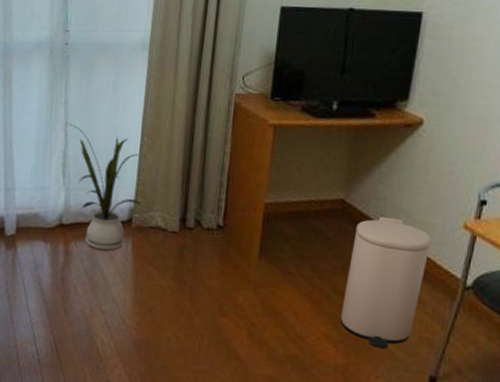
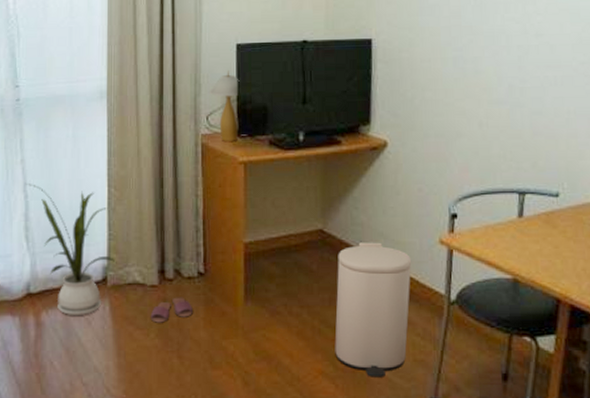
slippers: none [168,245,209,267] -> present [150,297,193,323]
table lamp: none [247,32,280,104] -> present [209,70,240,141]

